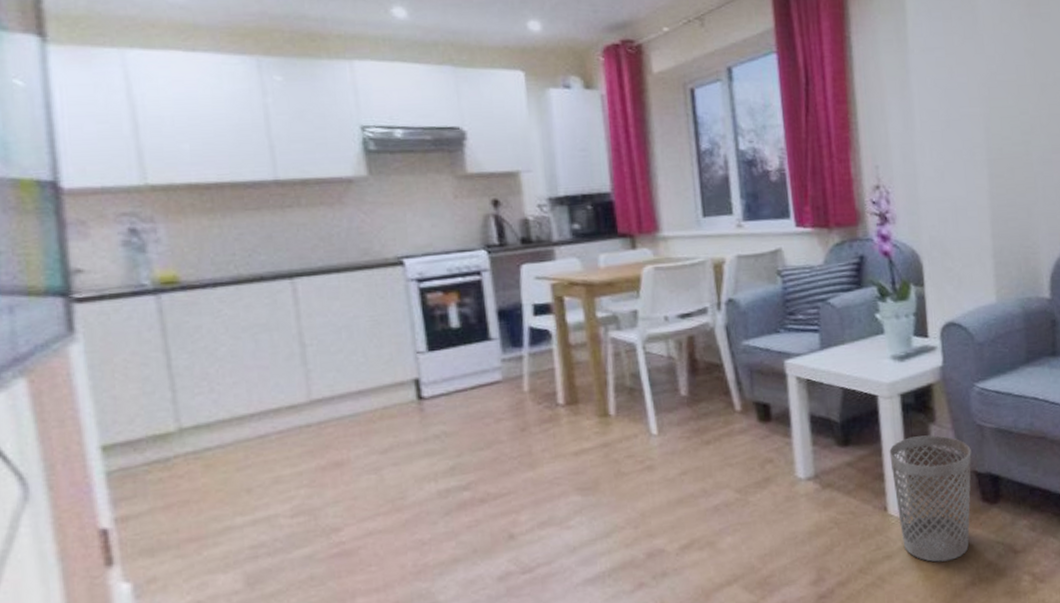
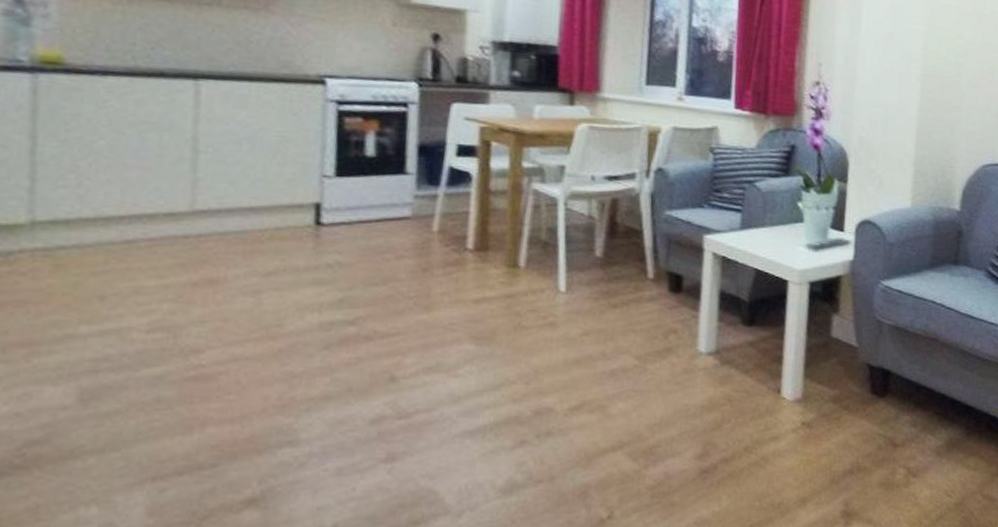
wastebasket: present [889,435,972,562] -> none [790,324,868,448]

